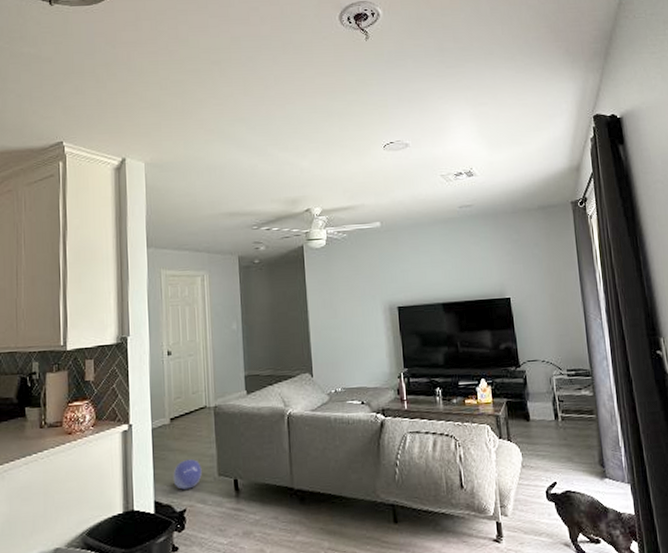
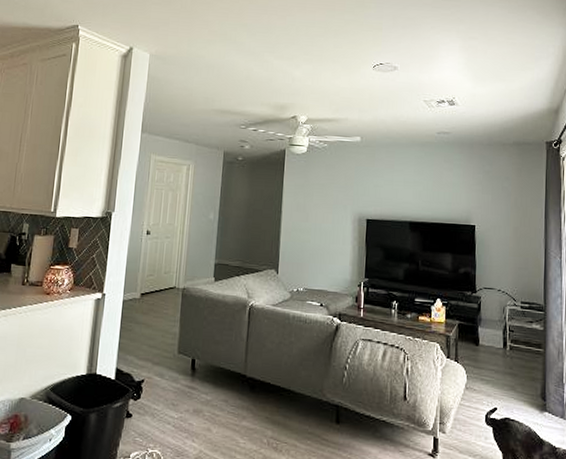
ball: present [173,459,202,490] -> none [136,334,164,362]

